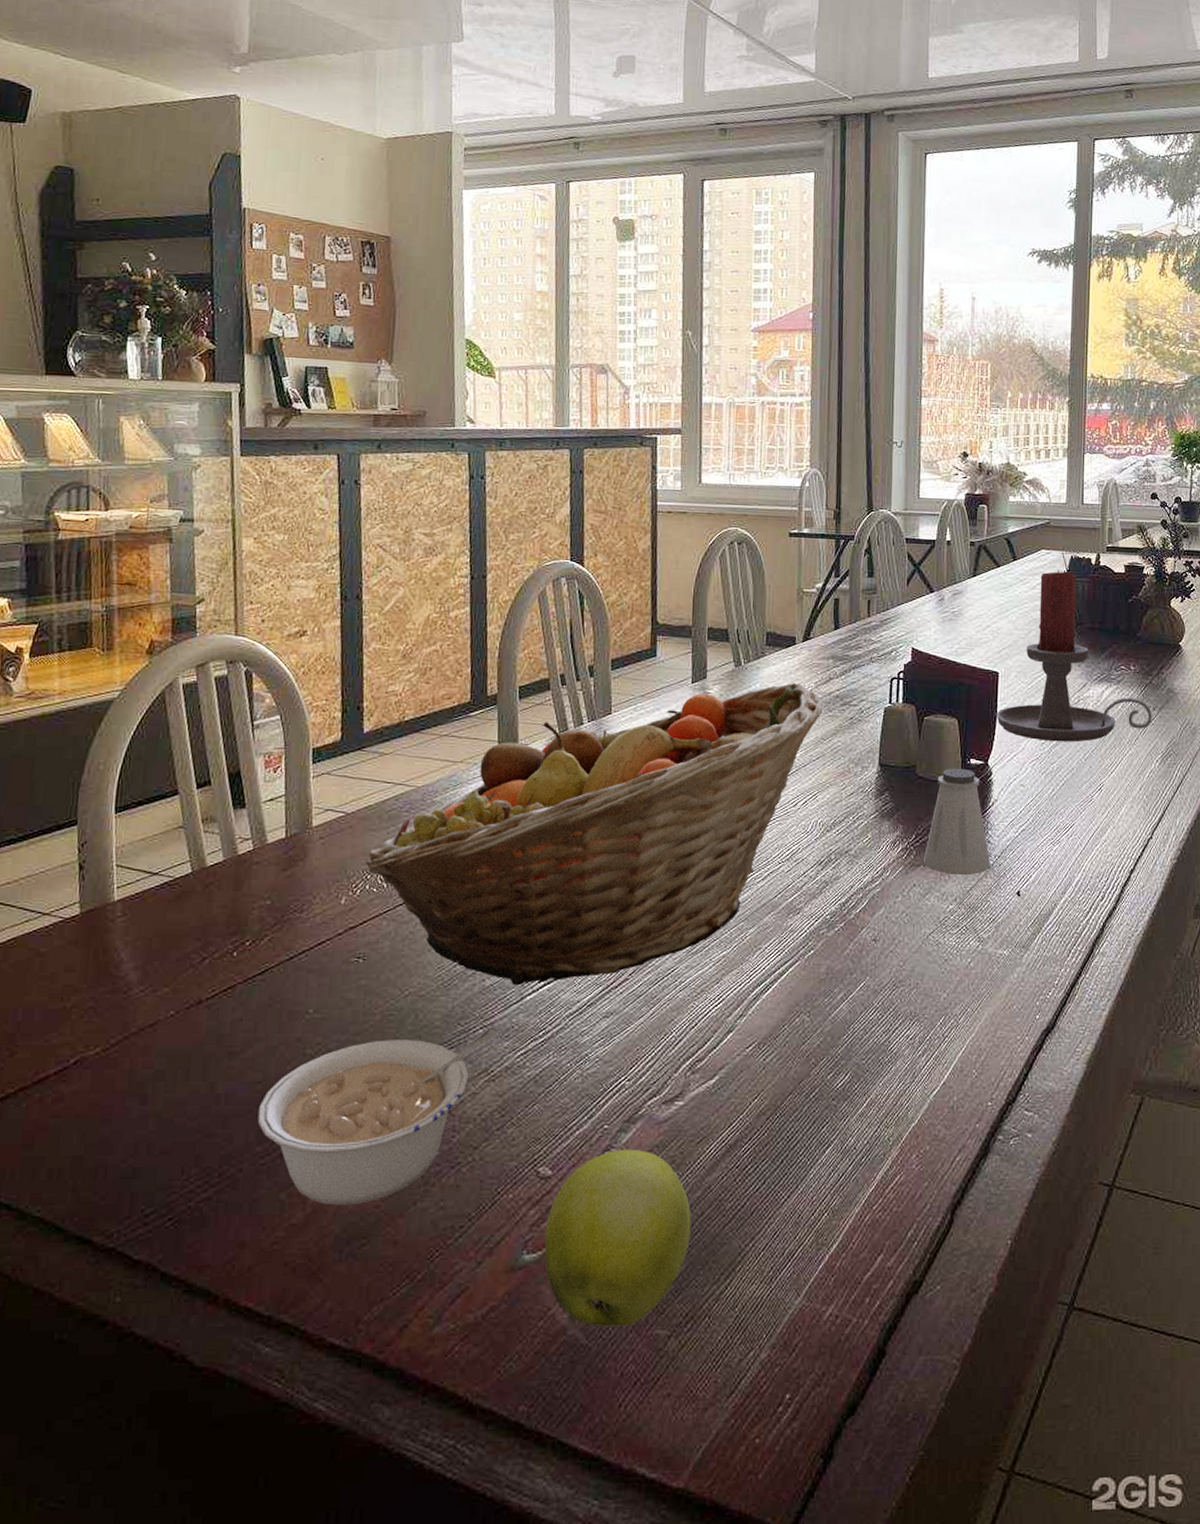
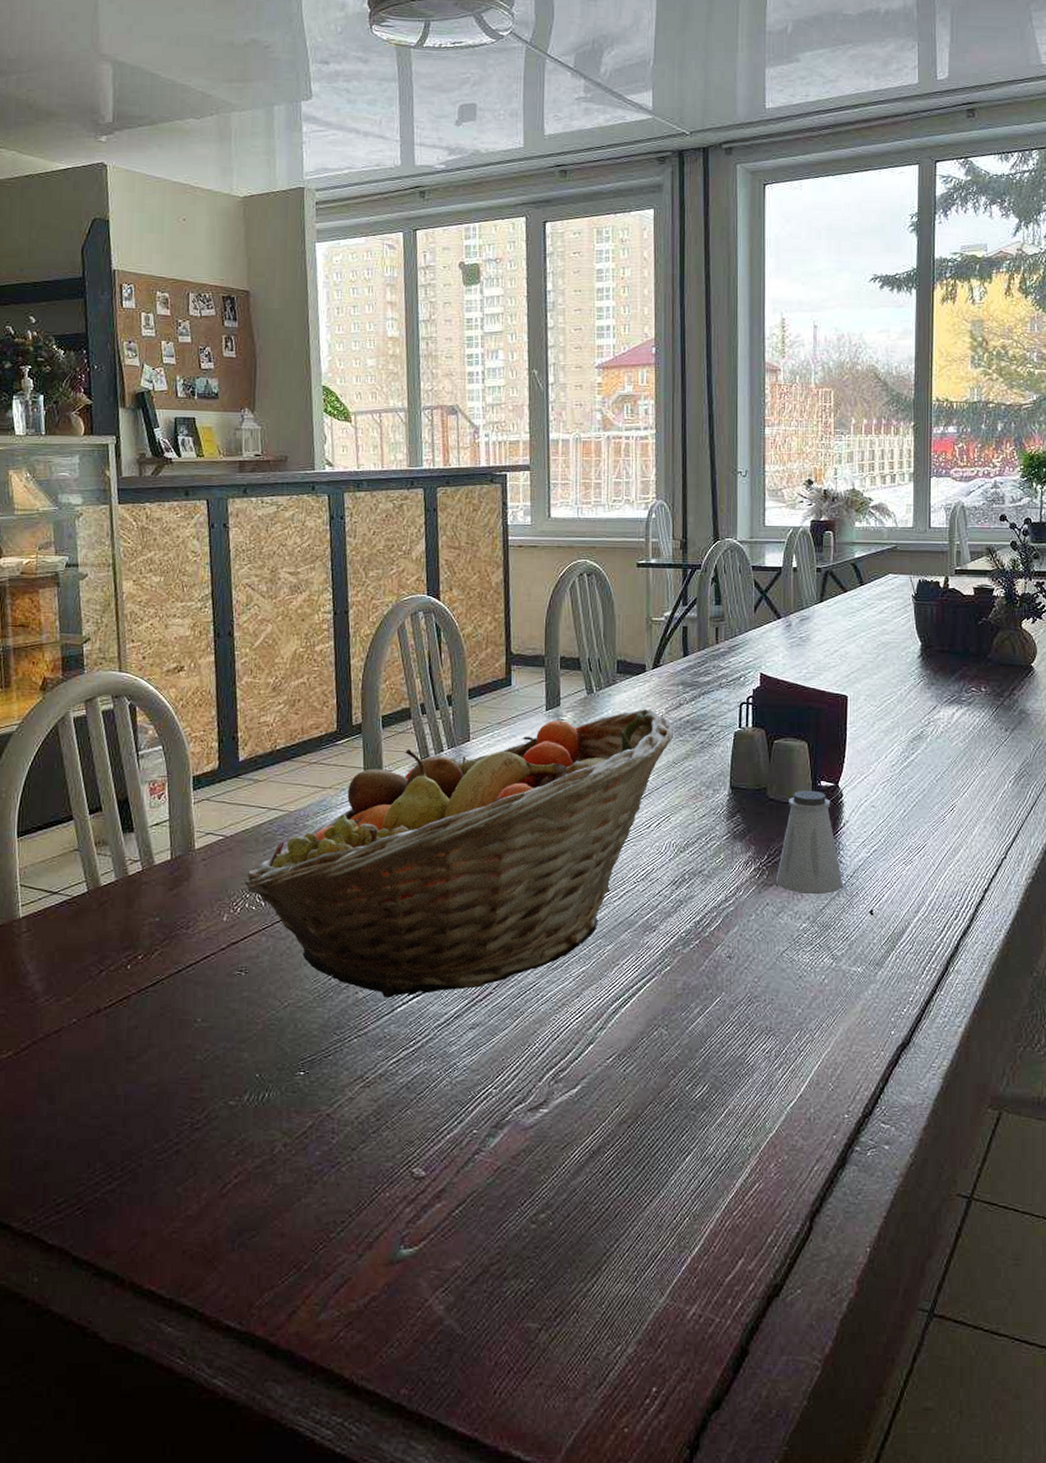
legume: present [257,1028,499,1206] -> none [154,1038,372,1200]
apple: present [544,1149,691,1327] -> none [420,1152,558,1319]
candle holder: present [996,569,1153,742] -> none [845,593,1005,764]

